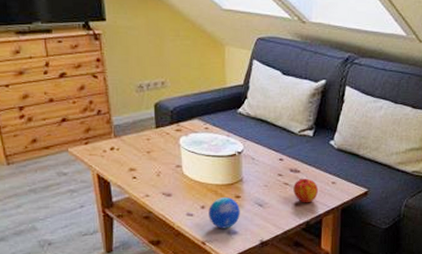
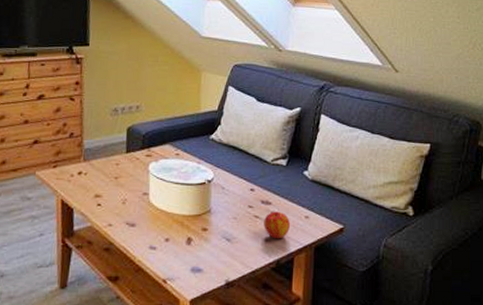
decorative orb: present [209,196,240,229] -> none [172,228,206,265]

